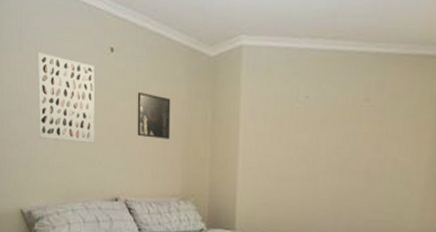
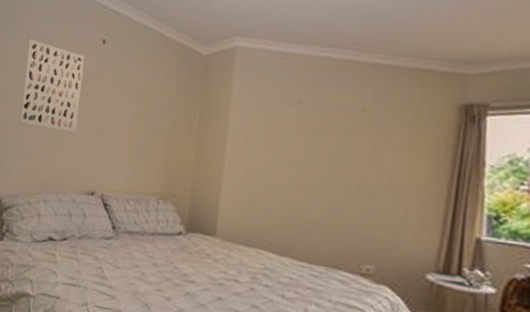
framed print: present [137,91,171,139] -> none [121,84,159,135]

